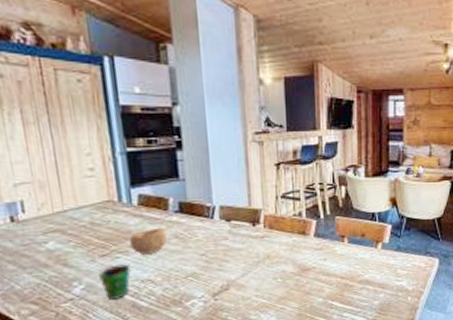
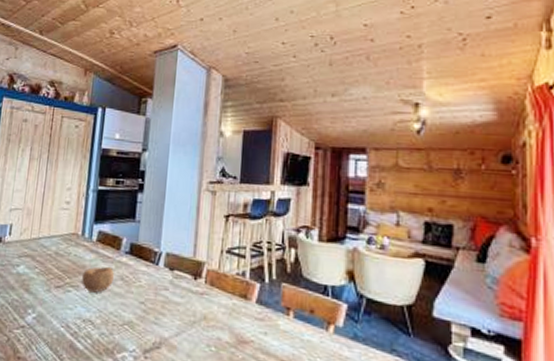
cup: present [99,264,131,300] -> none [49,298,77,335]

